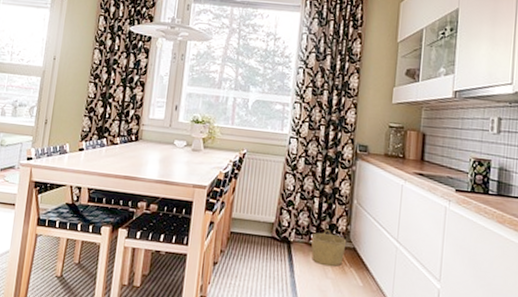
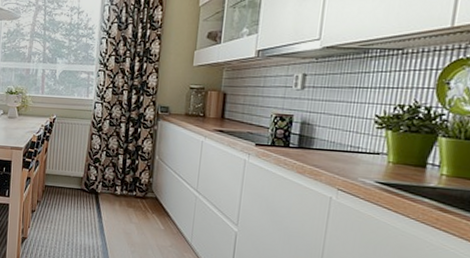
basket: present [311,230,347,267] -> none [116,182,149,213]

